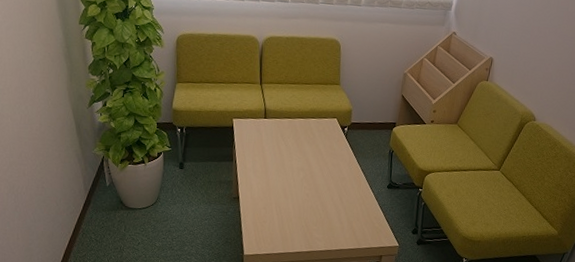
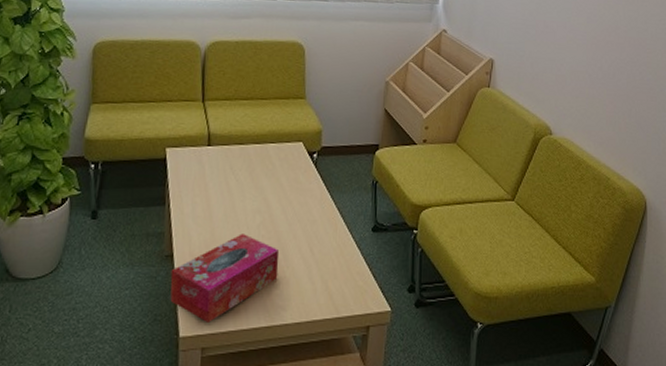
tissue box: none [237,185,317,246] -> present [170,233,279,322]

